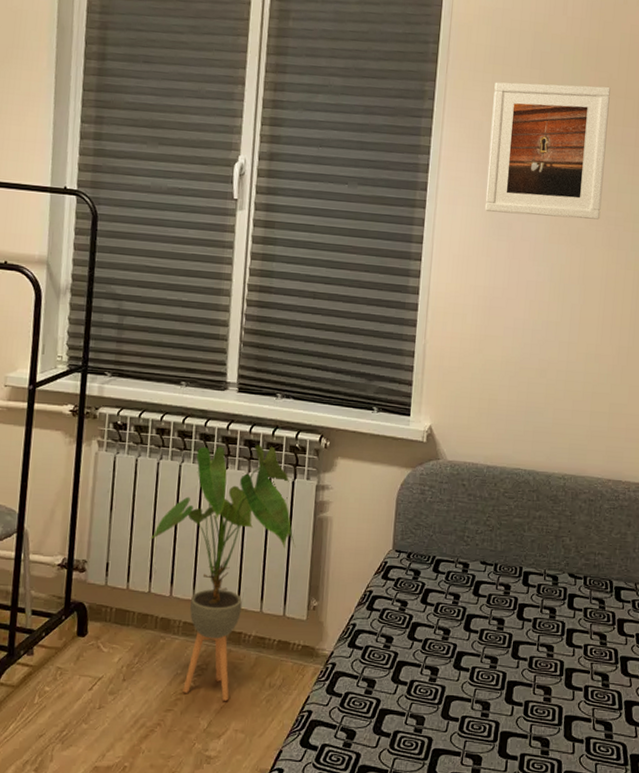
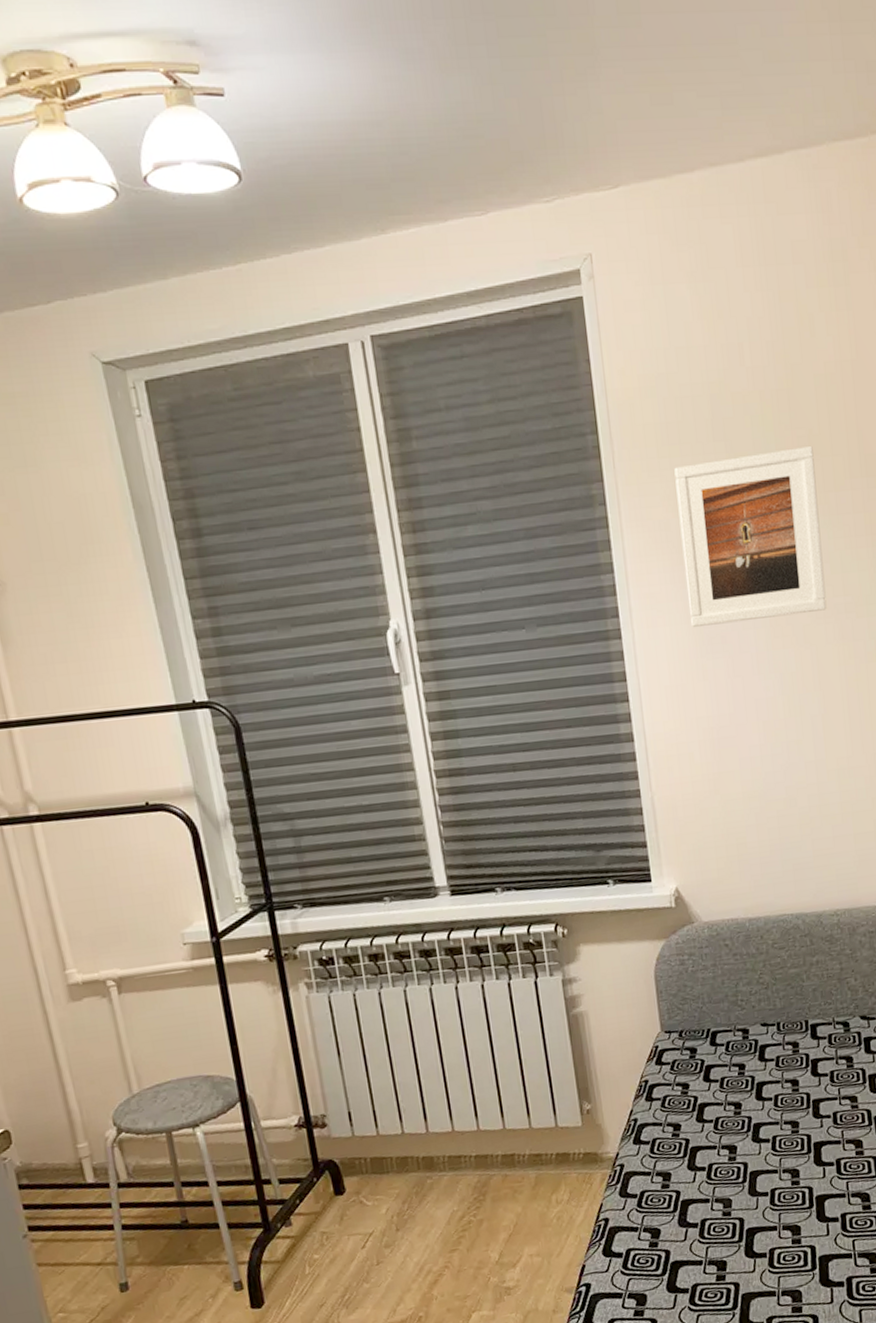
house plant: present [149,445,296,701] -> none [389,947,554,1229]

